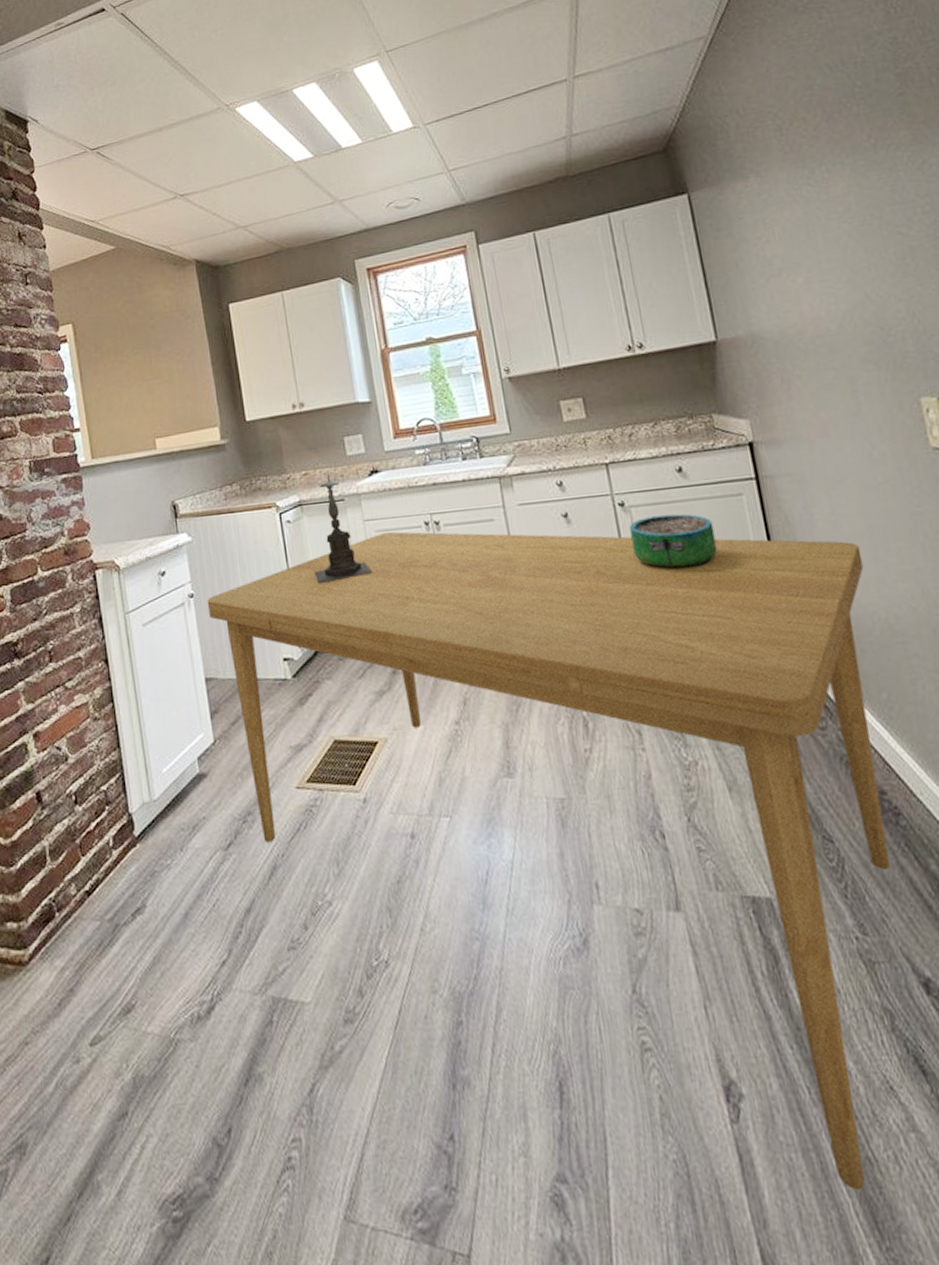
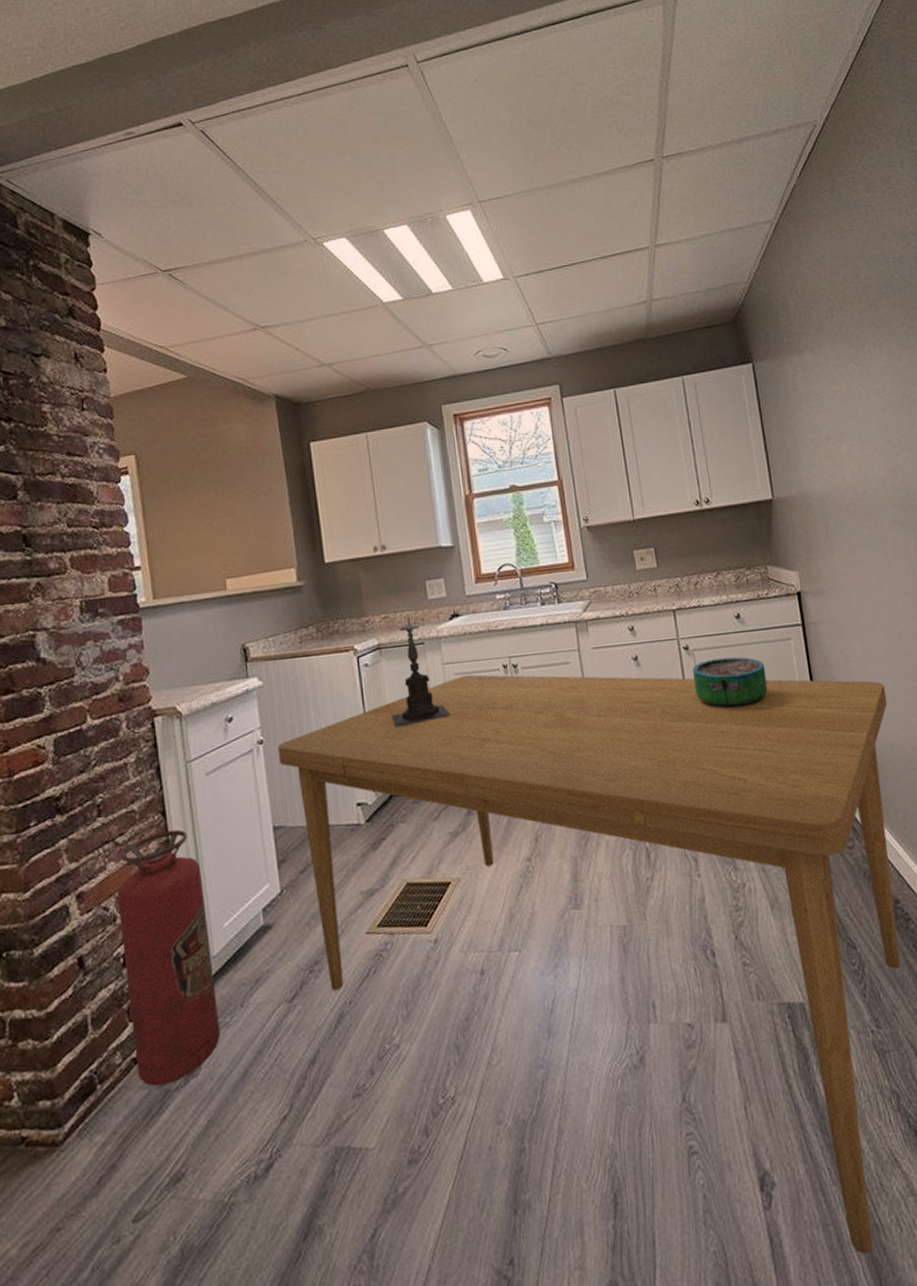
fire extinguisher: none [68,677,163,919] -> present [117,829,221,1086]

